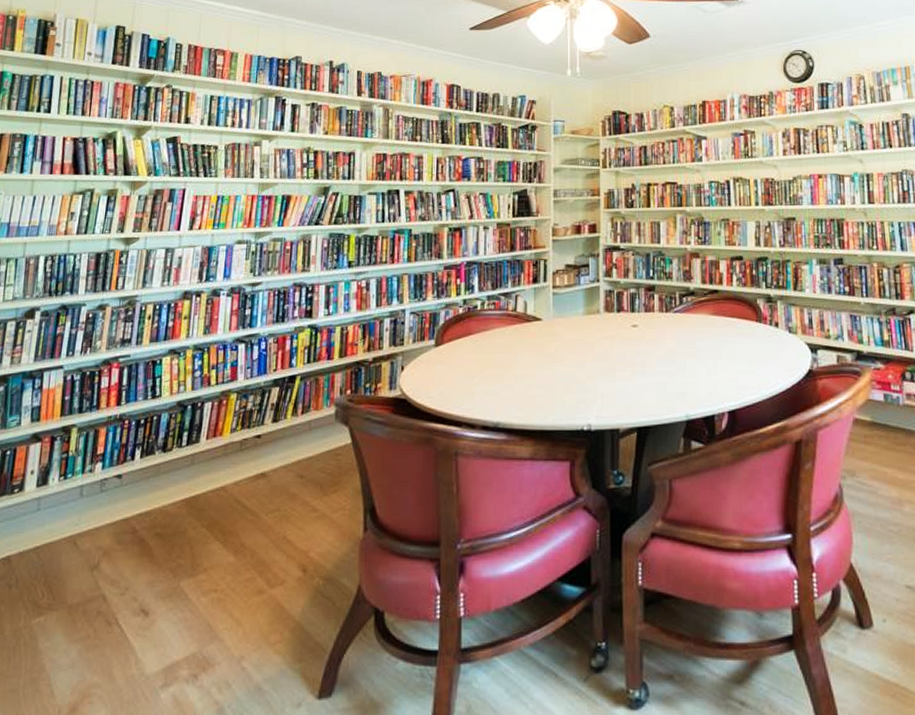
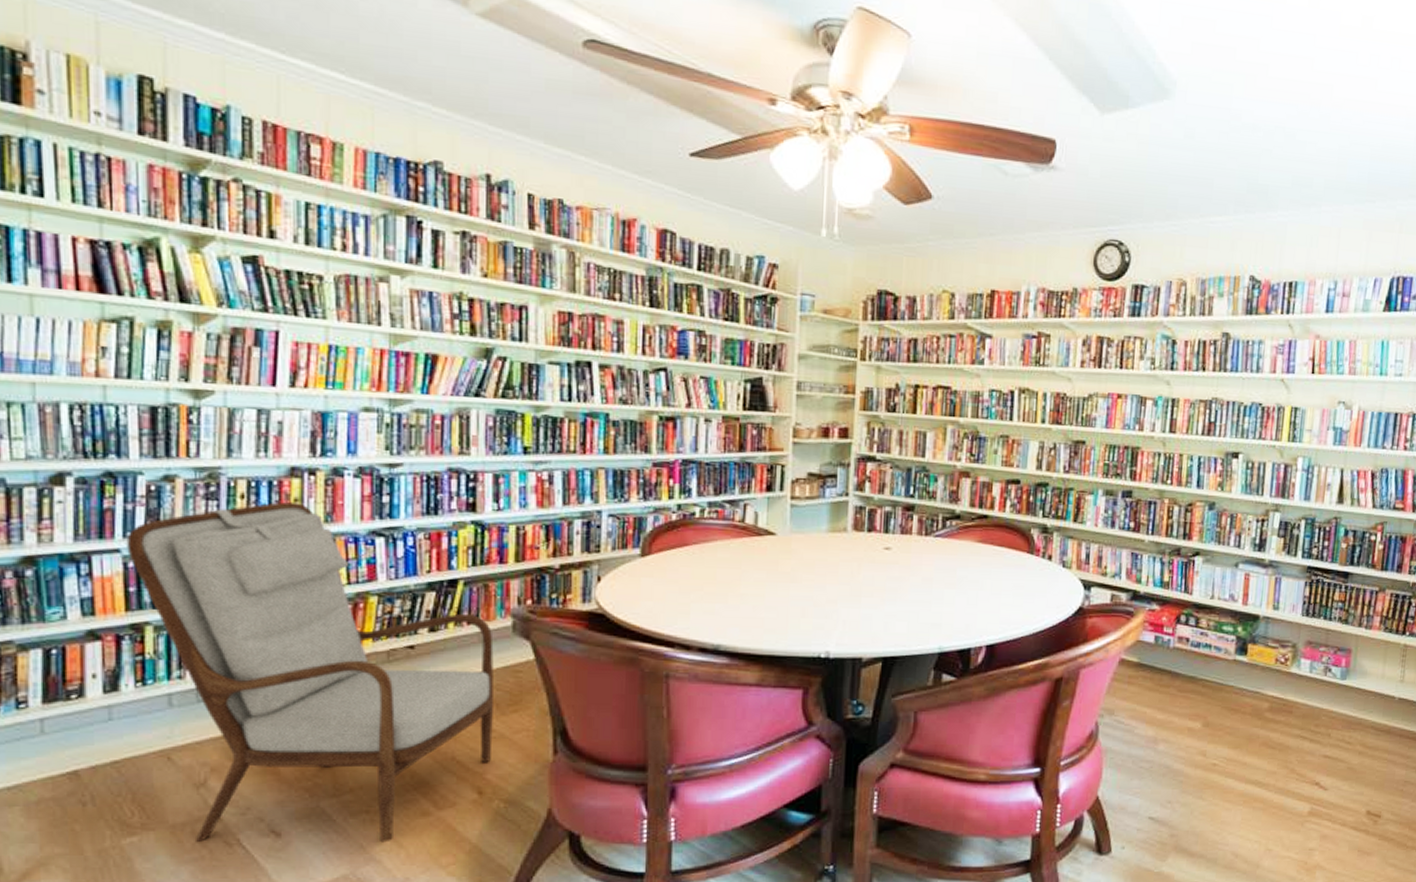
armchair: none [67,319,320,621] -> present [126,501,494,843]

